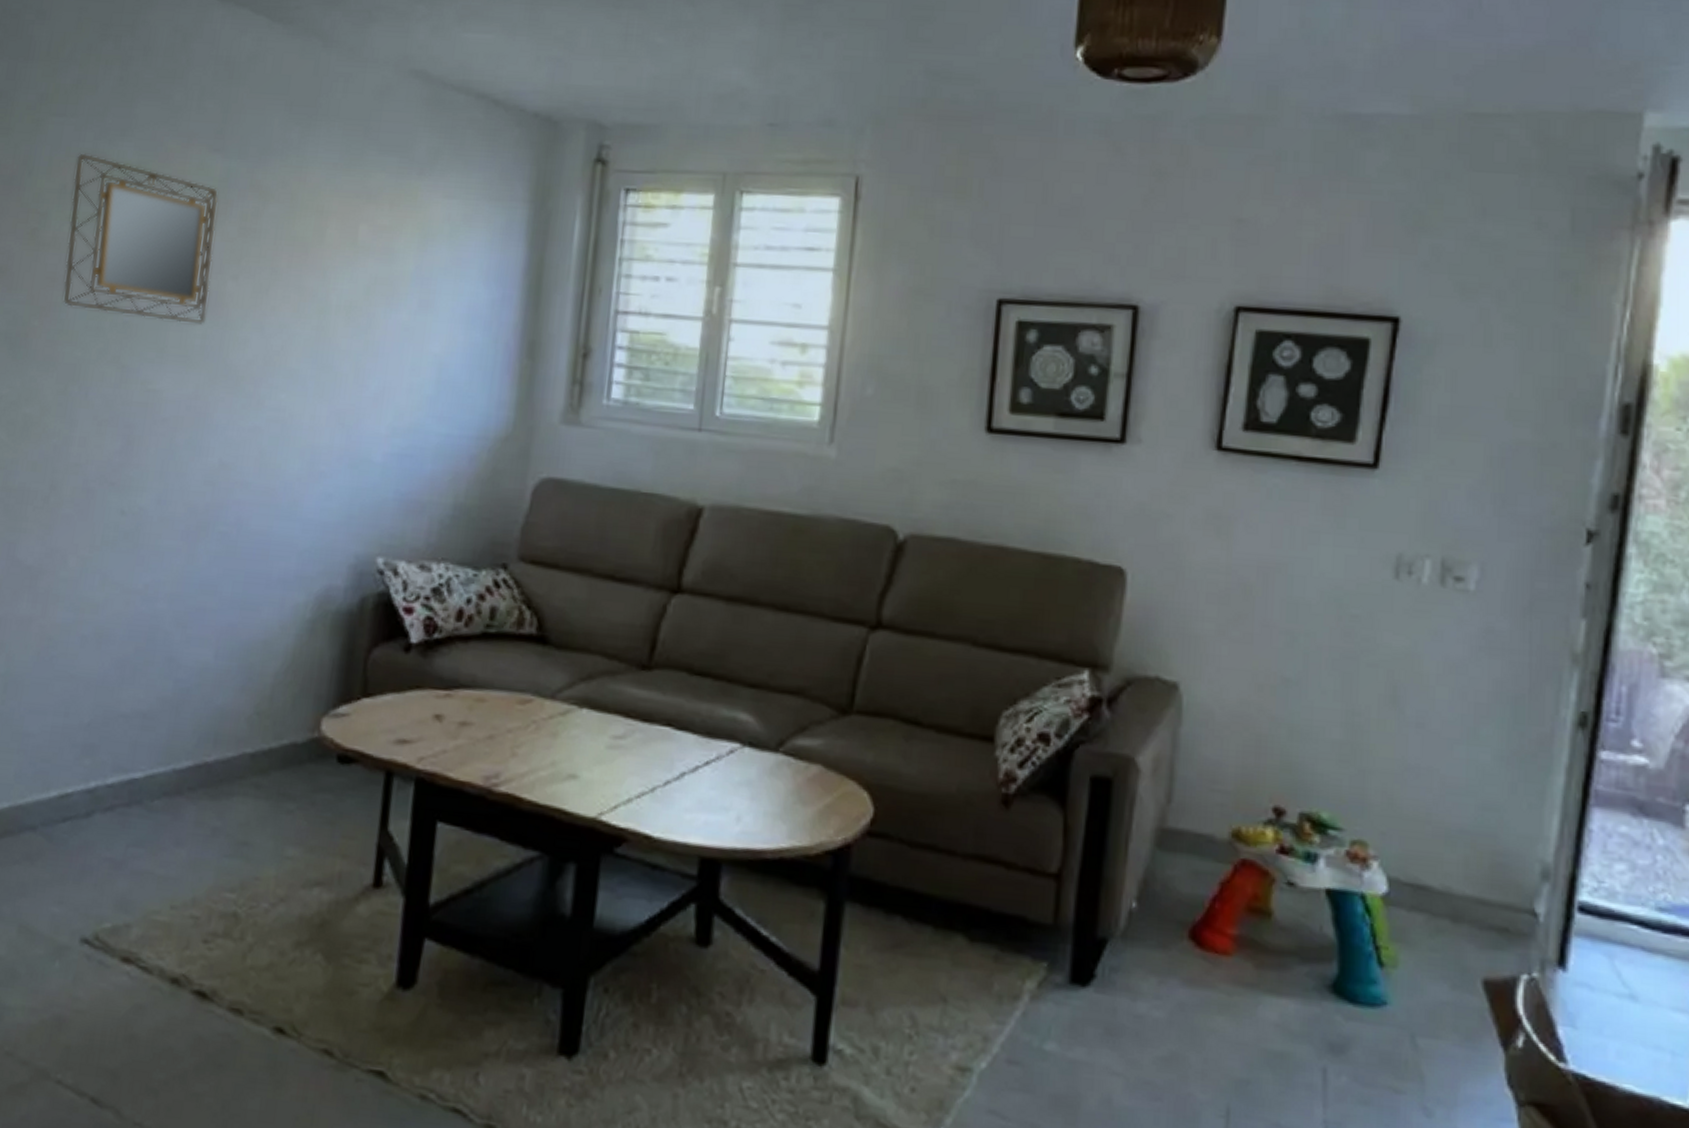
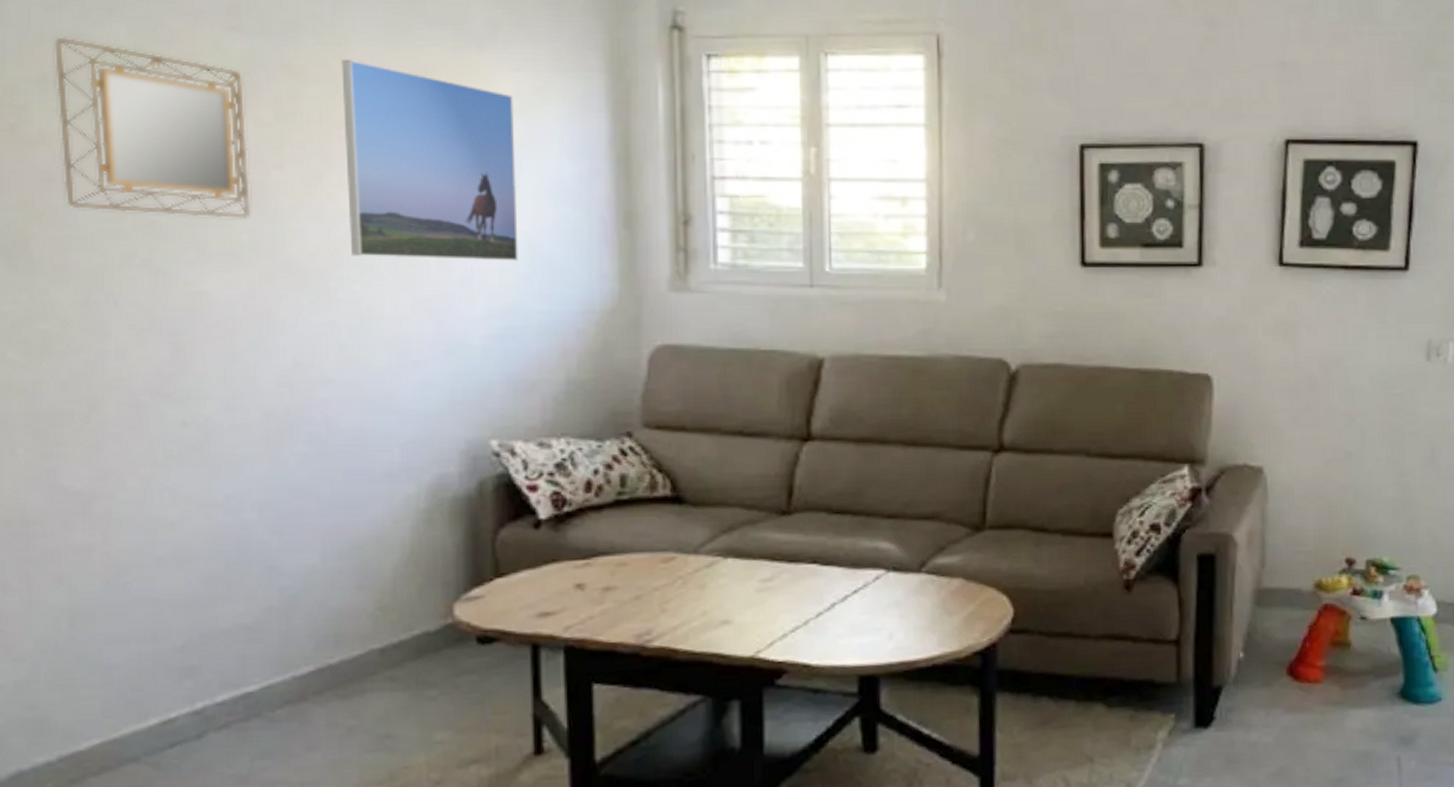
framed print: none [282,181,443,382] -> present [341,59,519,261]

